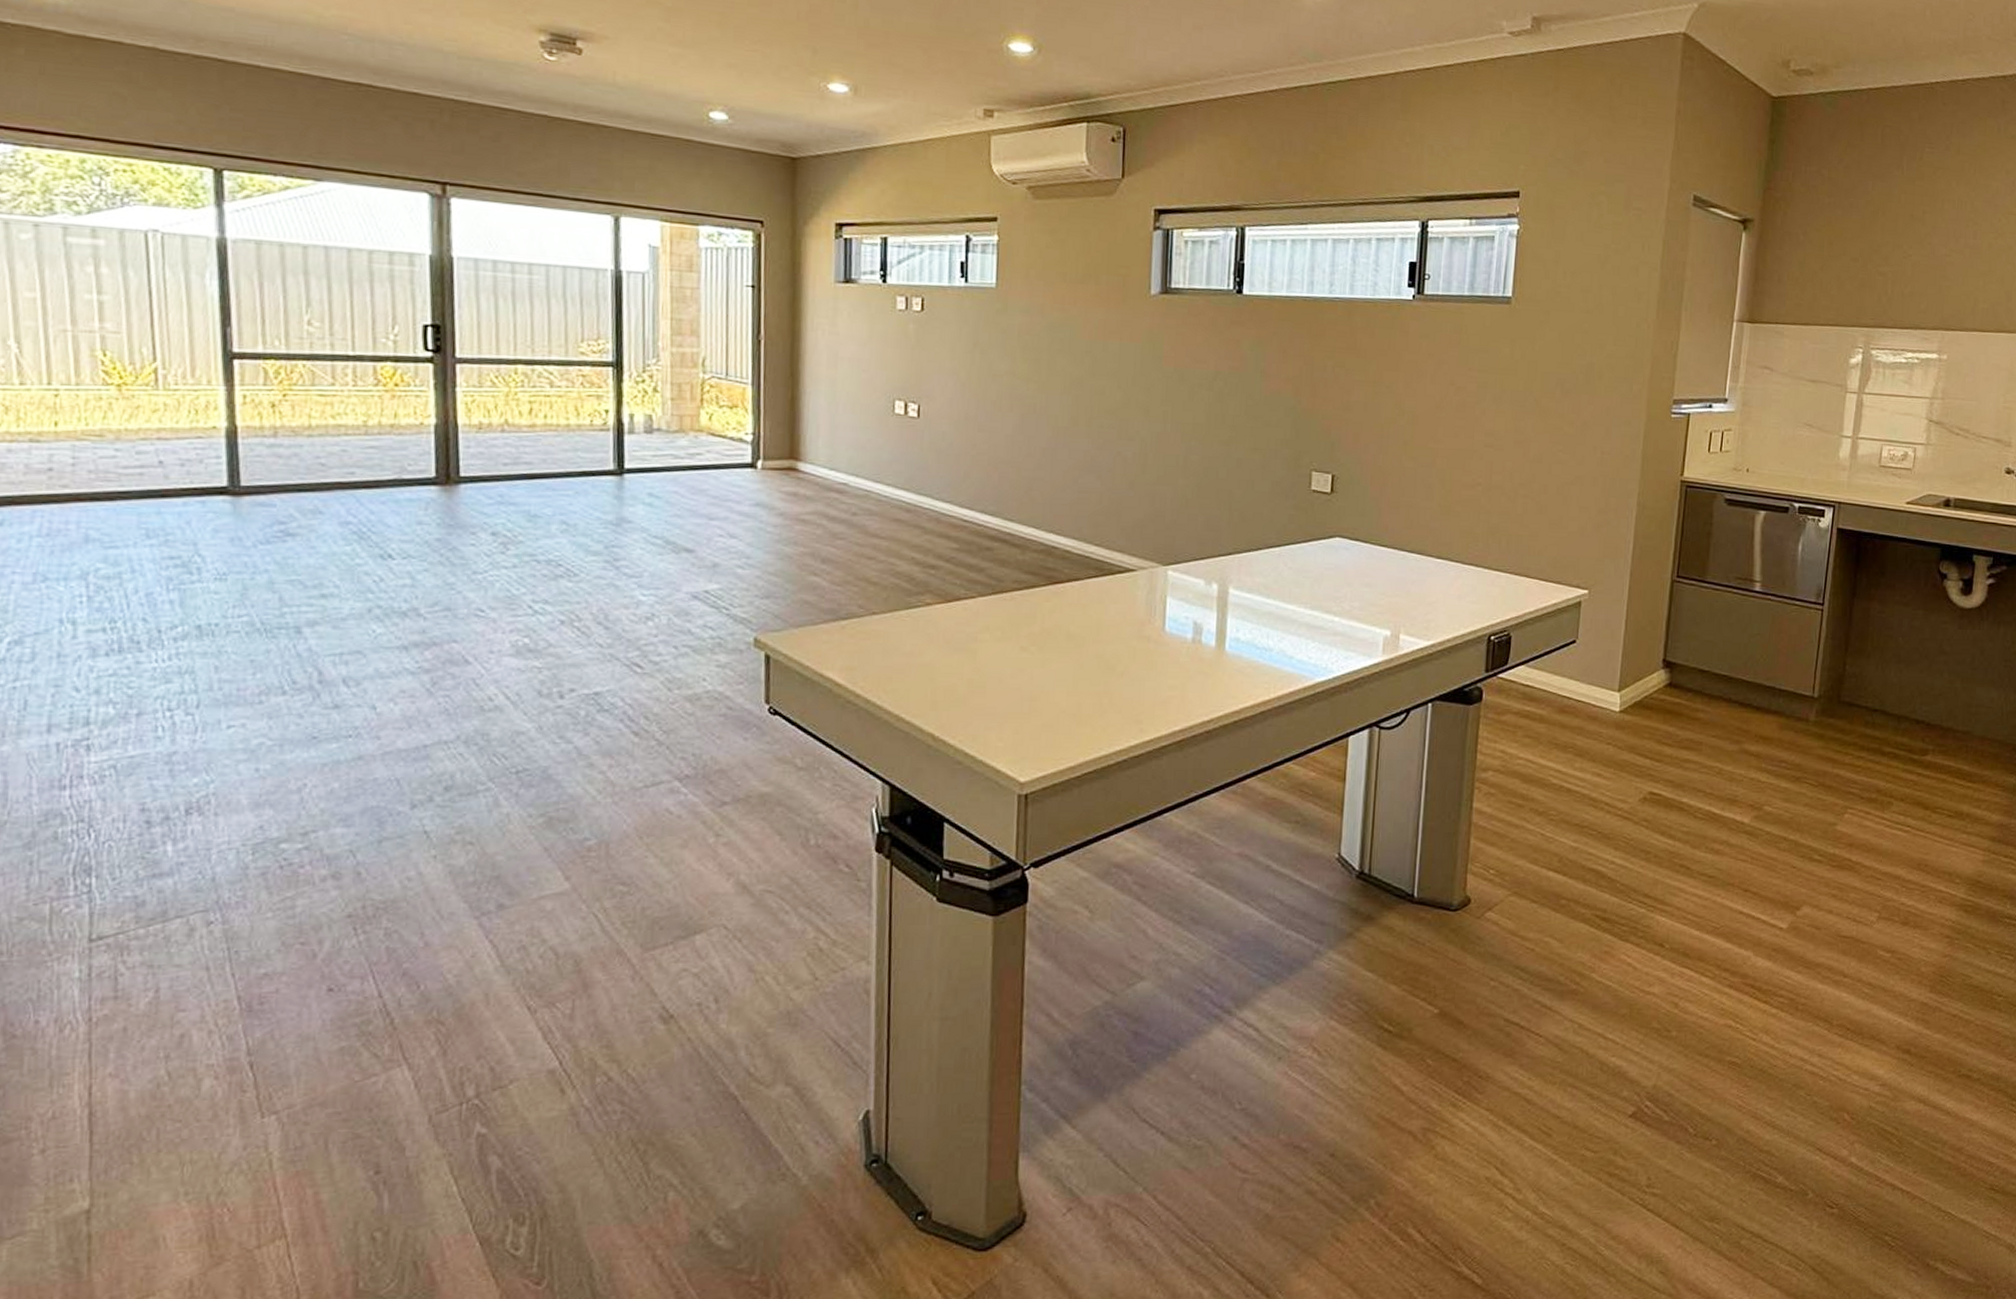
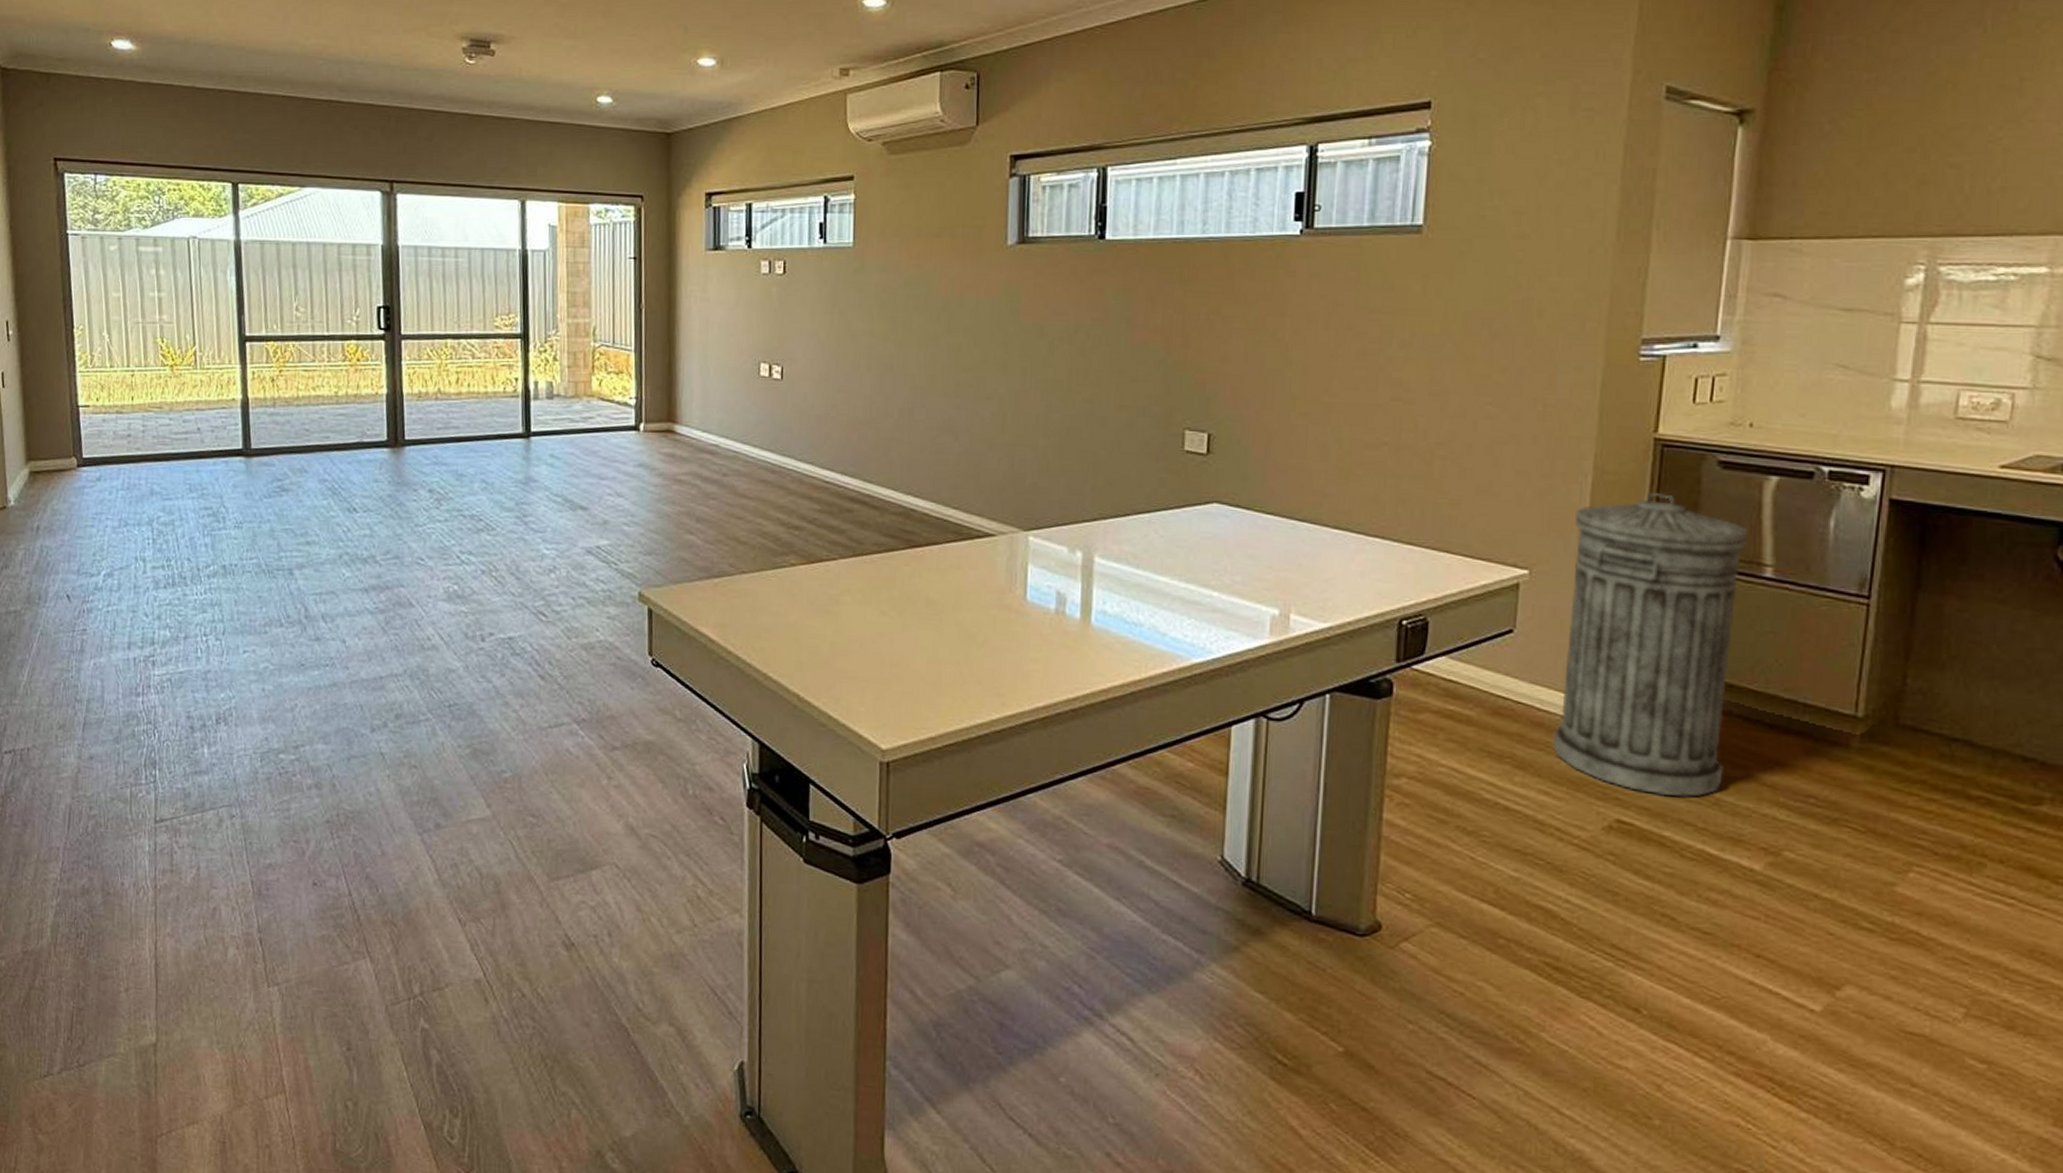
trash can: none [1604,524,1745,770] -> present [1552,491,1748,797]

